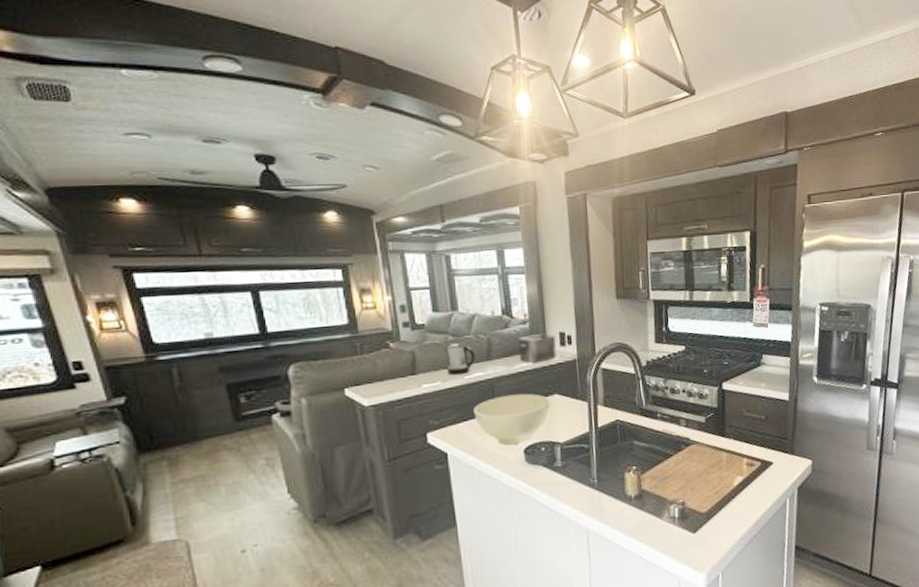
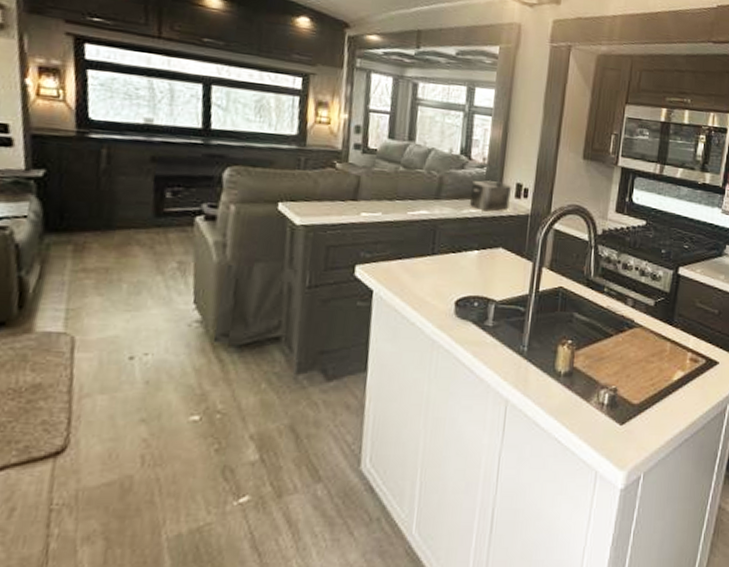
kettle: present [444,343,476,376] -> none [390,175,424,210]
bowl: present [474,393,550,445] -> none [409,239,493,294]

